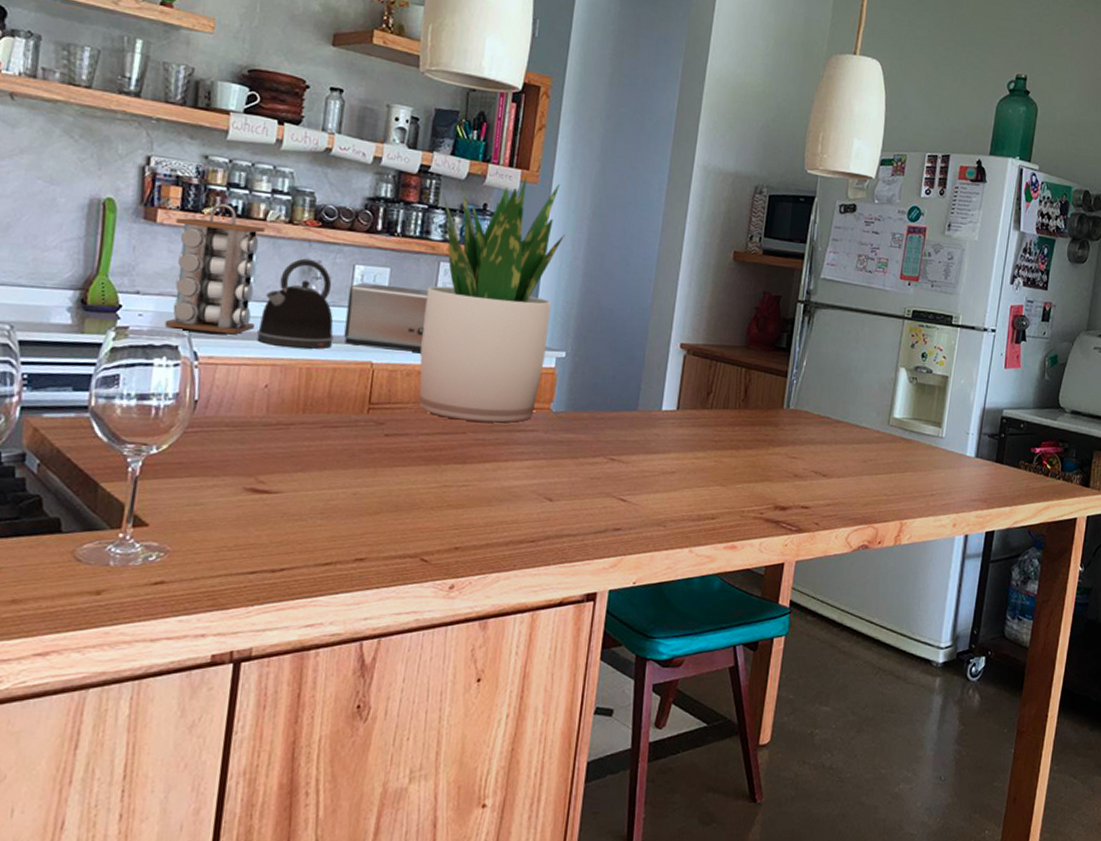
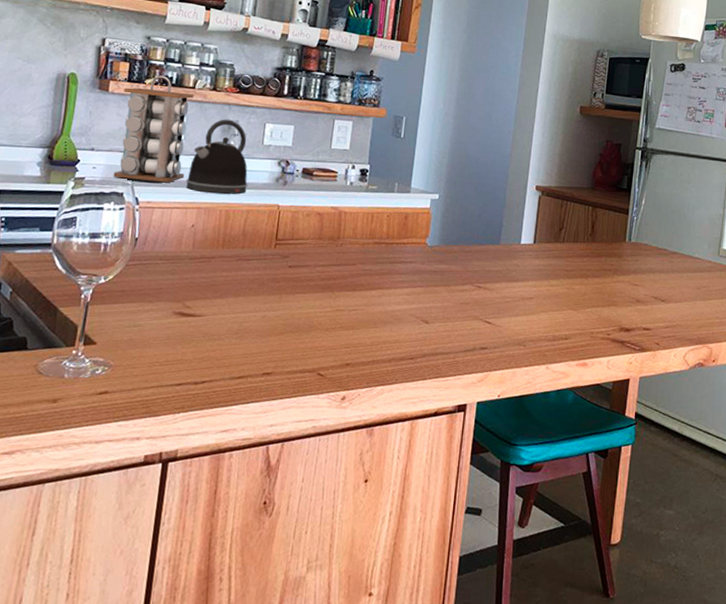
toaster: present [344,282,429,354] -> none [256,138,325,197]
planter: present [418,175,565,423] -> none [316,46,438,256]

